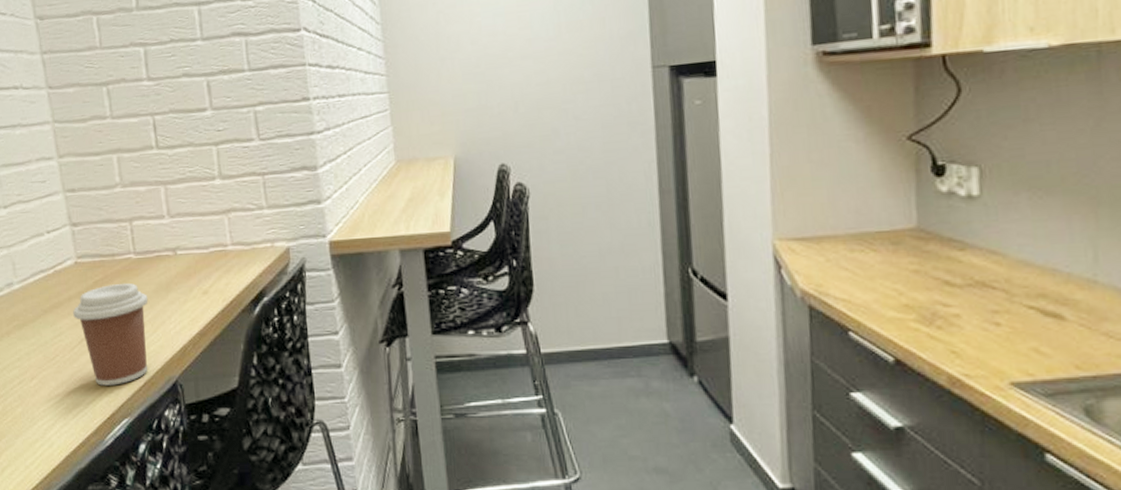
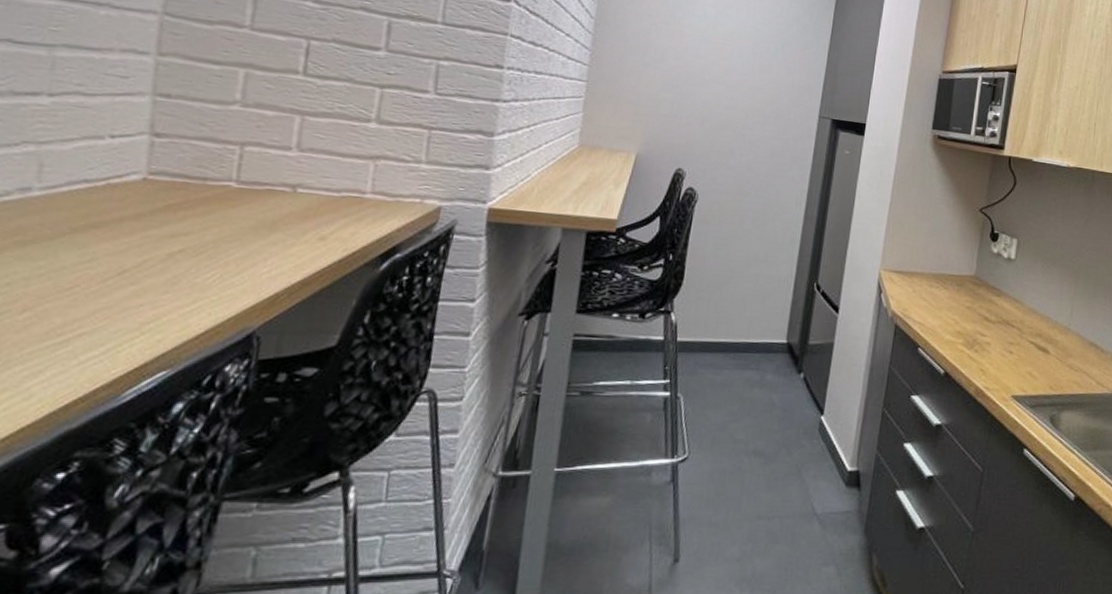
coffee cup: present [73,282,149,386] -> none [119,211,242,330]

